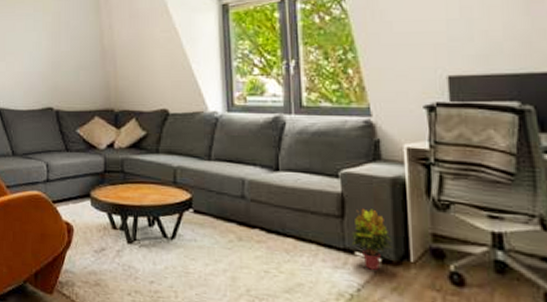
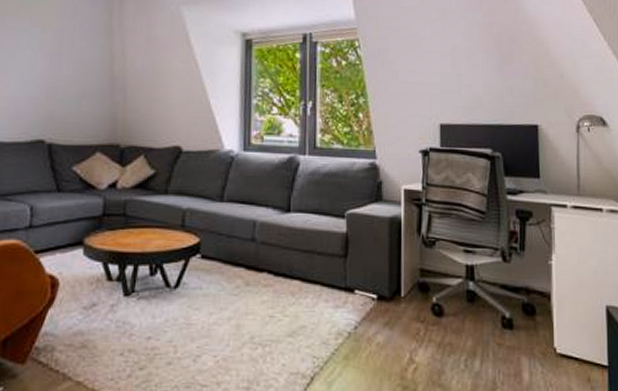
potted plant: present [351,208,392,270] -> none [352,247,387,307]

